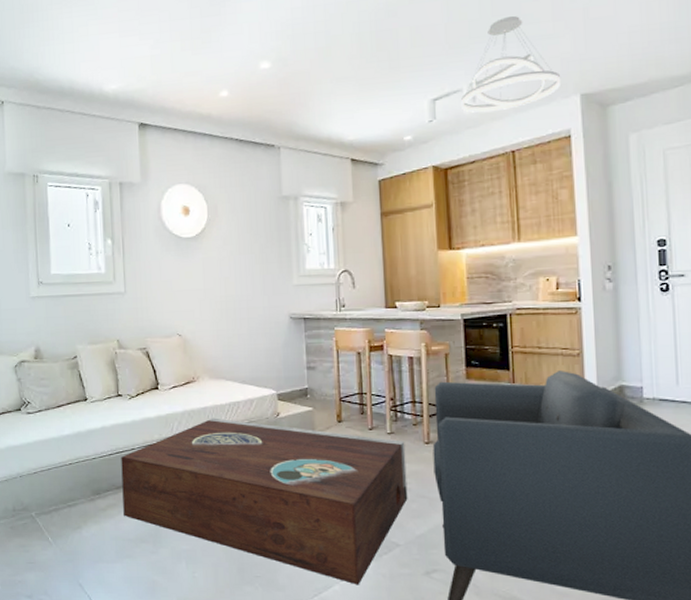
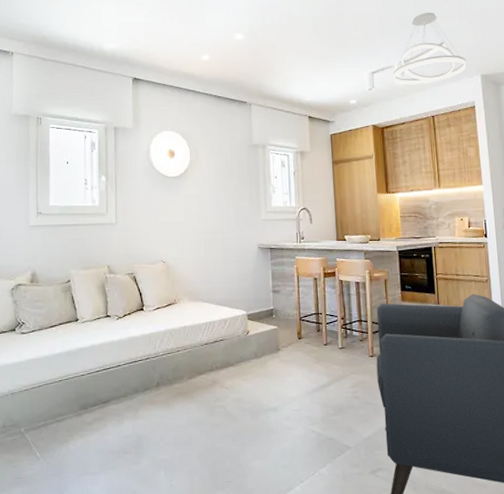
stereo: present [121,418,408,585] -> none [107,336,357,486]

